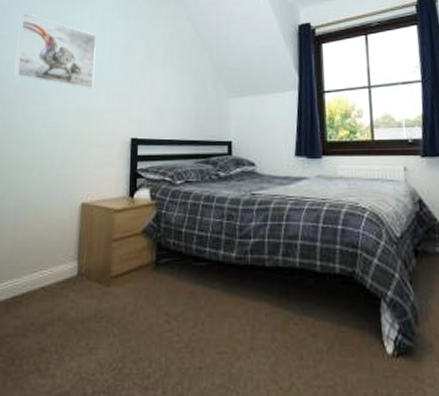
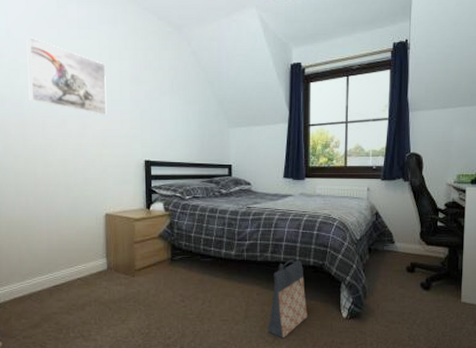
bag: none [281,265,337,384] -> present [268,259,308,339]

